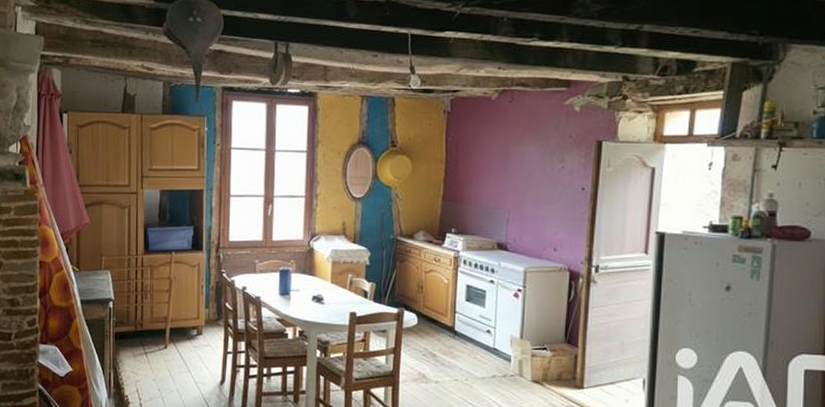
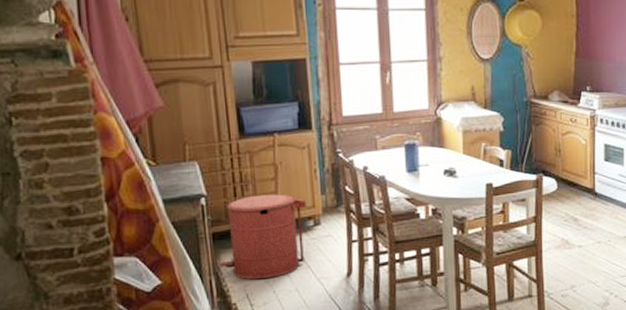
trash can: none [117,303,192,377] -> present [218,194,306,280]

